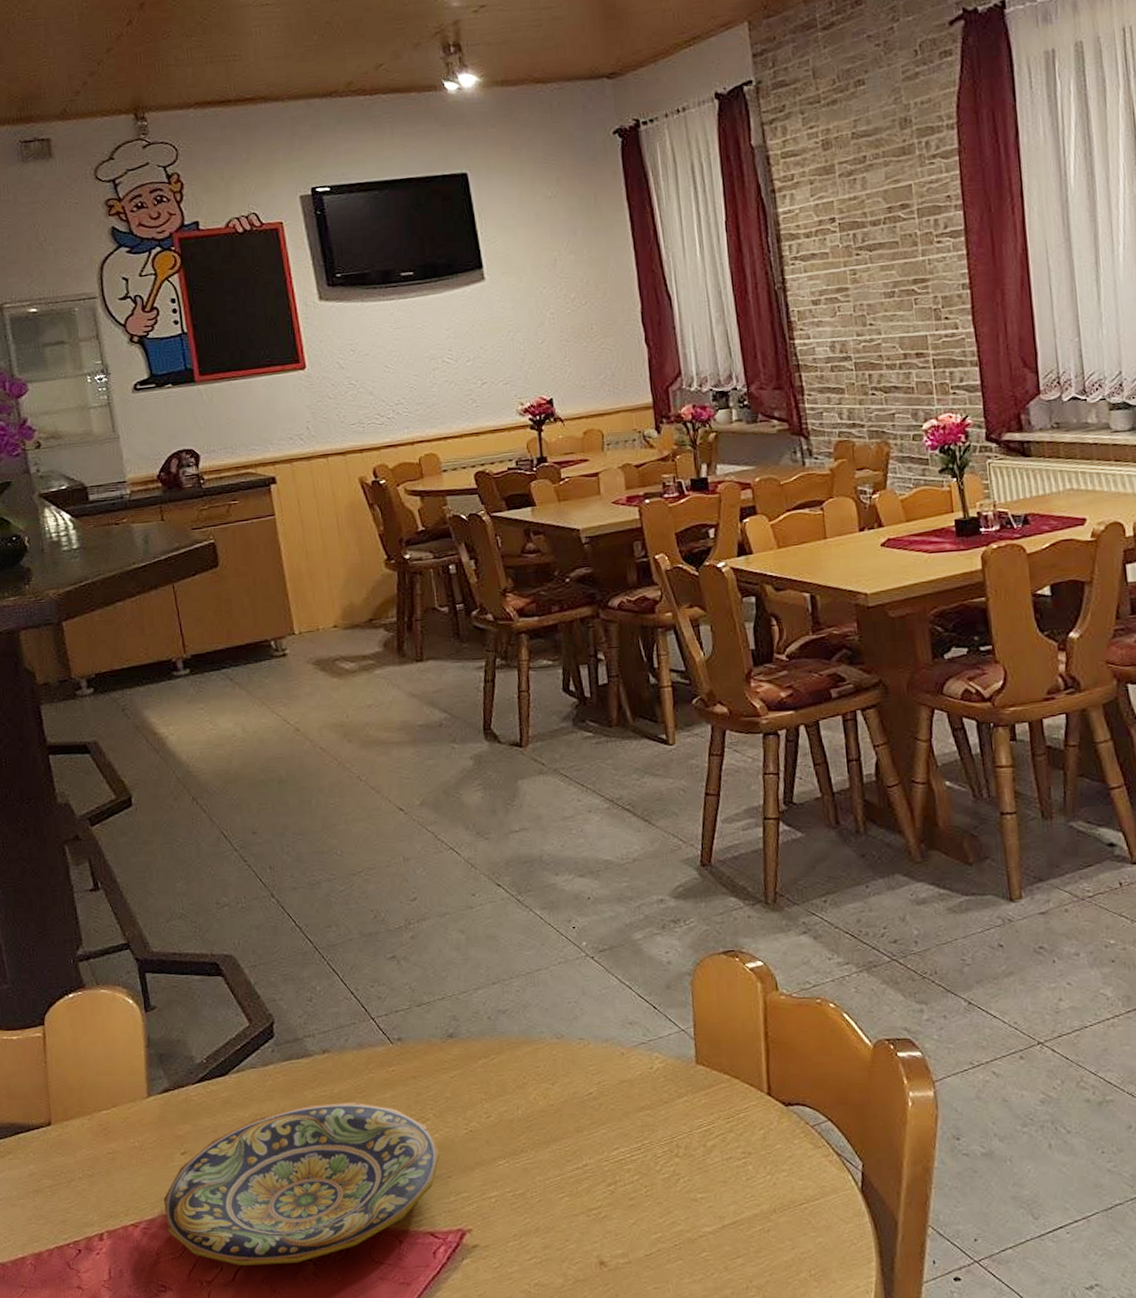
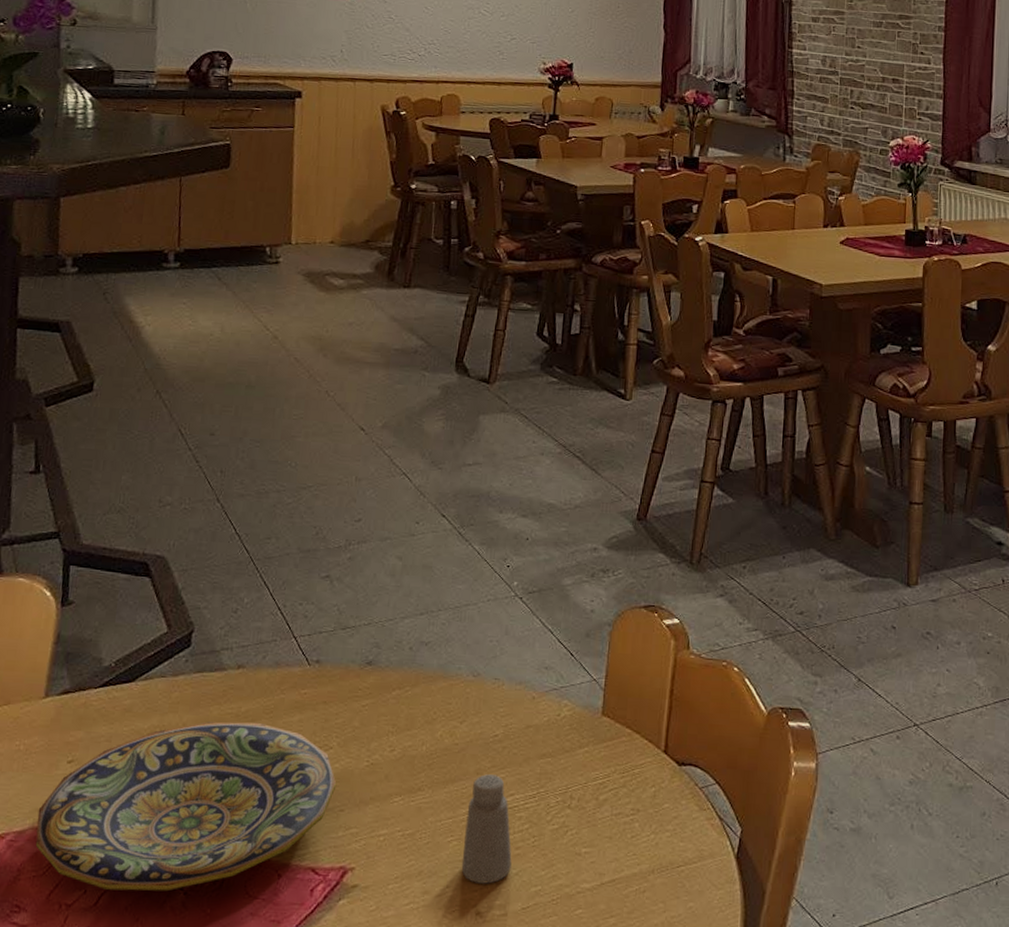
saltshaker: none [573,1131,628,1235] -> present [461,774,512,884]

